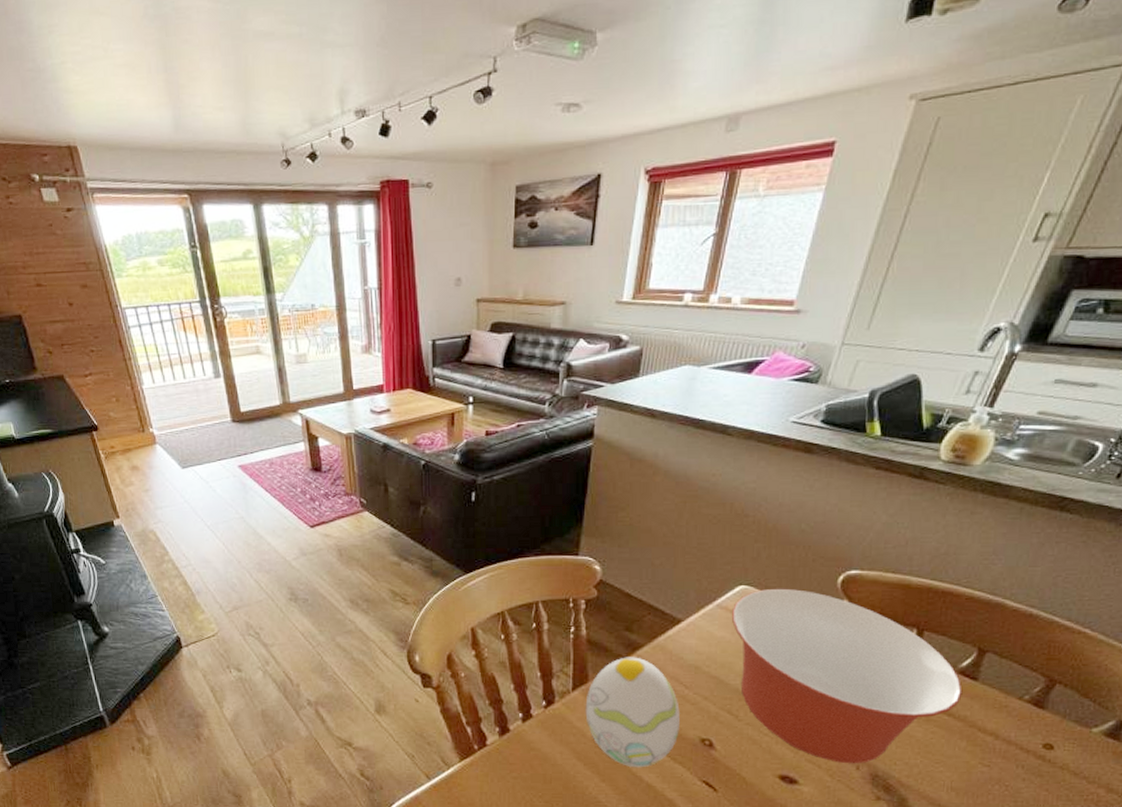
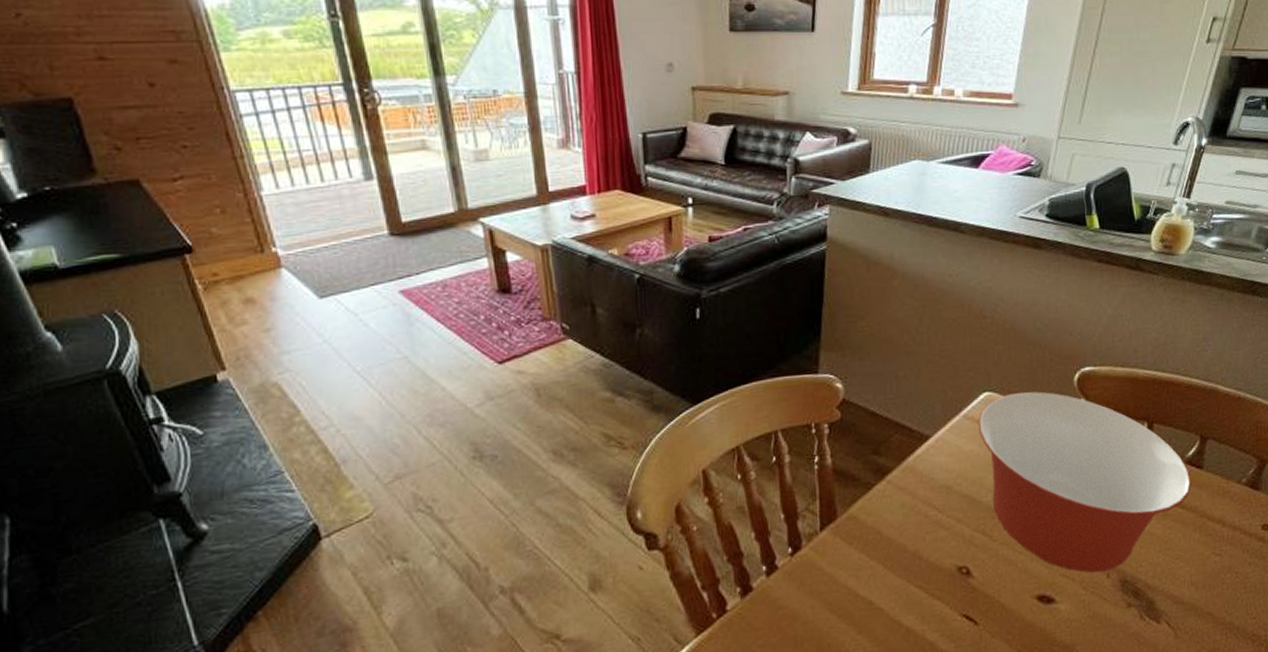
decorative egg: present [585,657,680,768] -> none [835,483,936,612]

